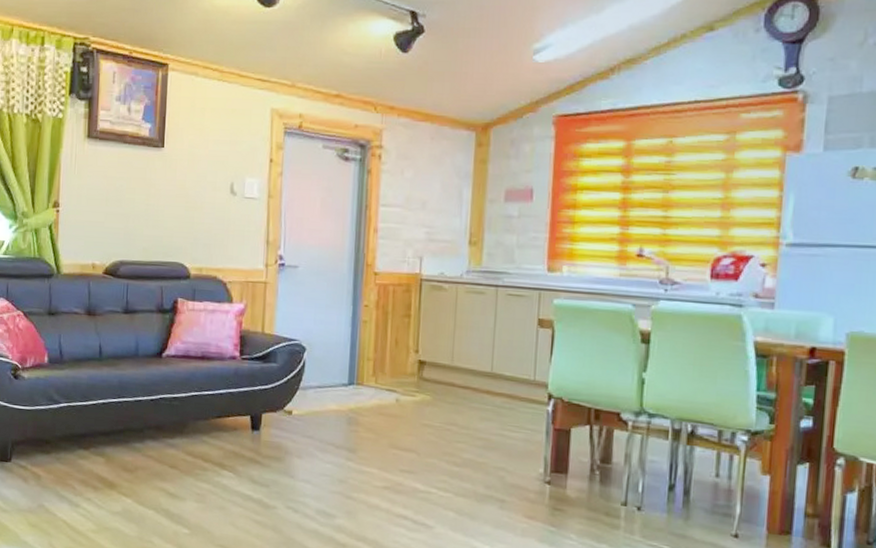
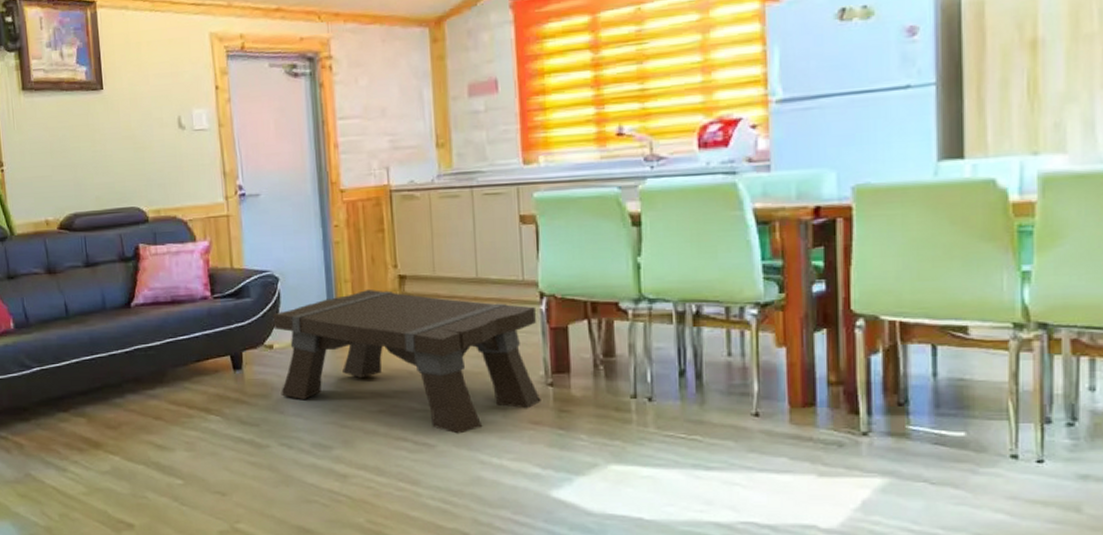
coffee table: none [293,369,542,519] -> present [272,289,541,434]

